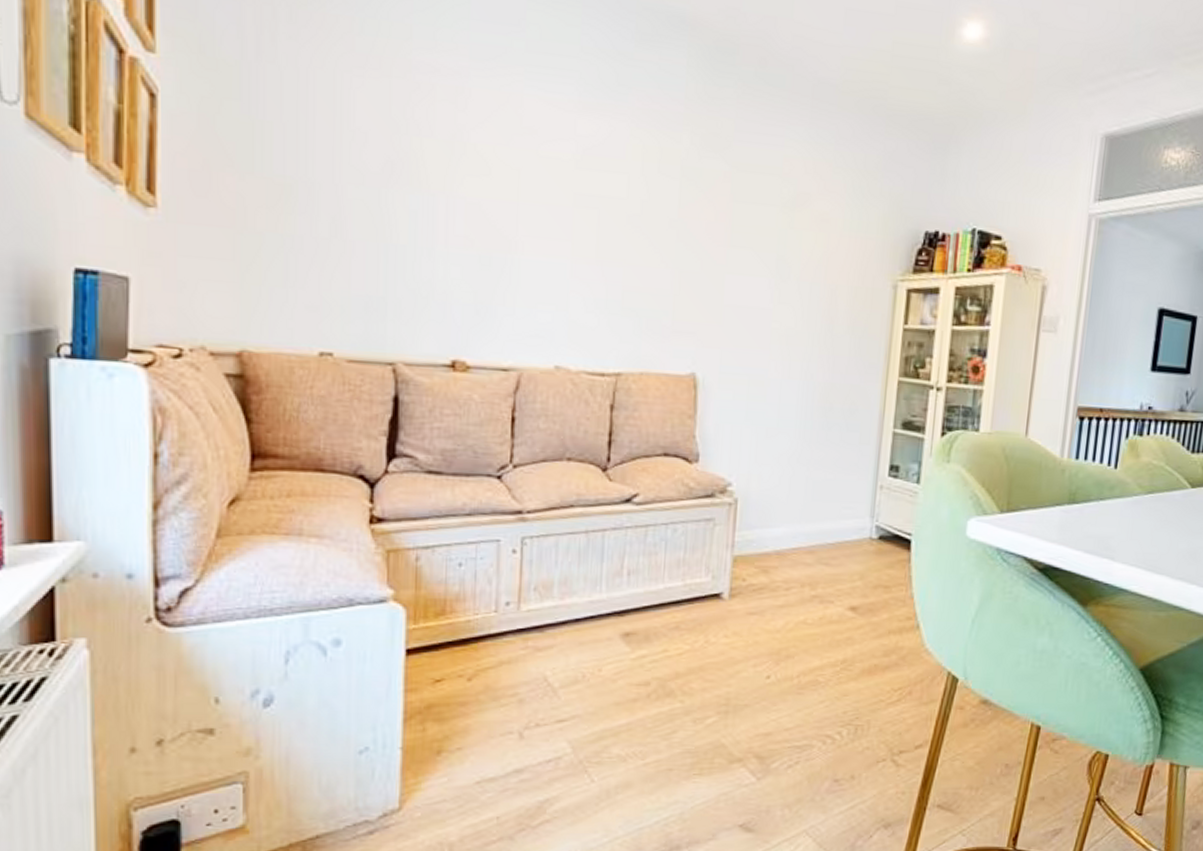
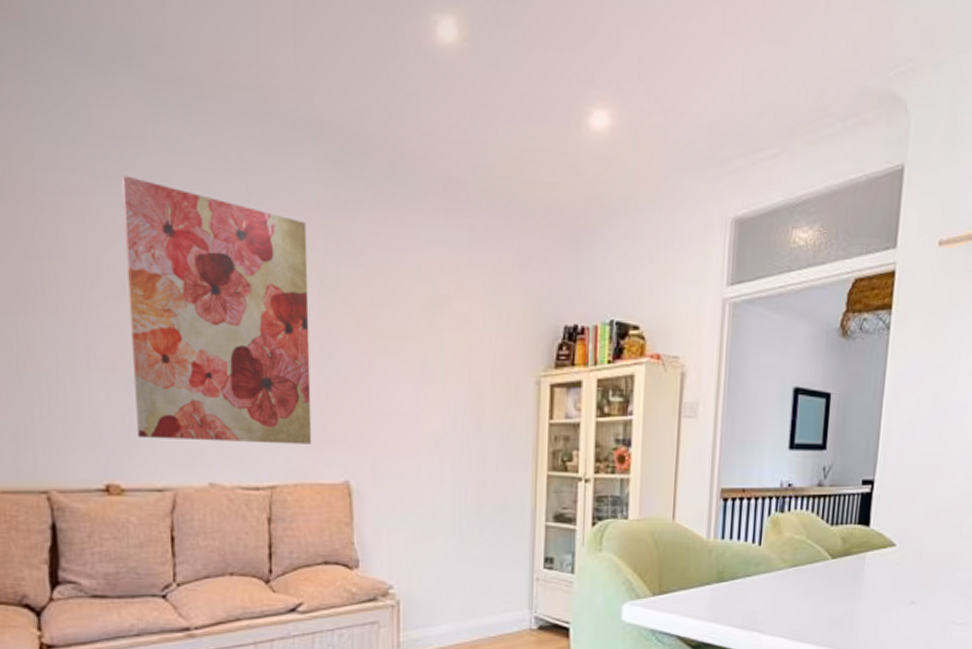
wall art: none [488,59,674,334] -> present [122,175,312,444]

